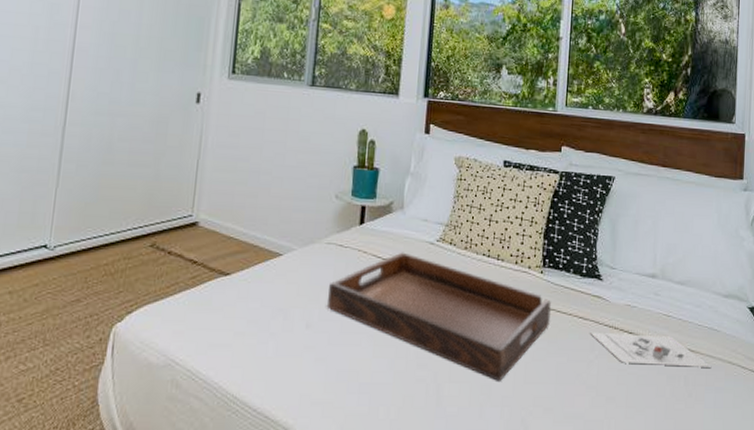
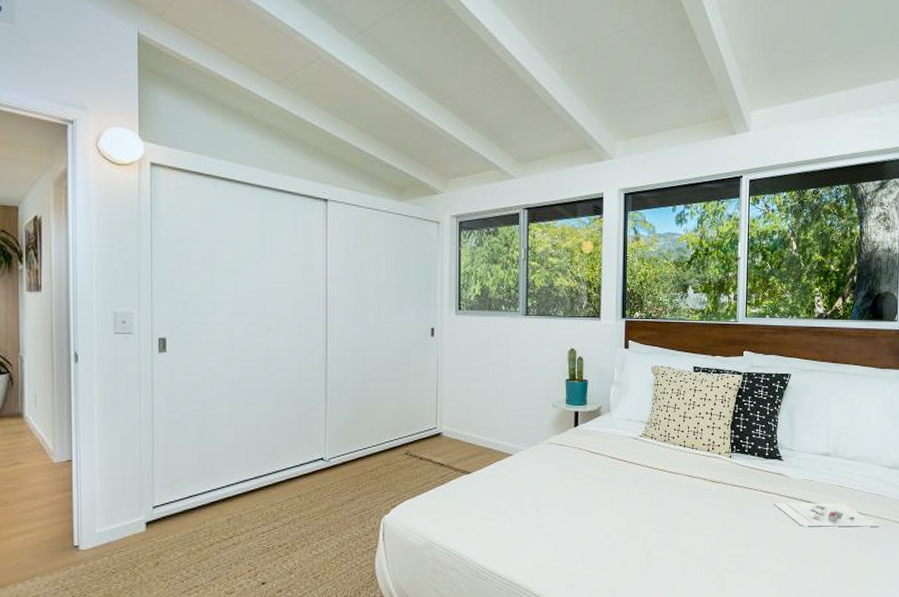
serving tray: present [326,252,552,381] -> none [551,447,740,546]

